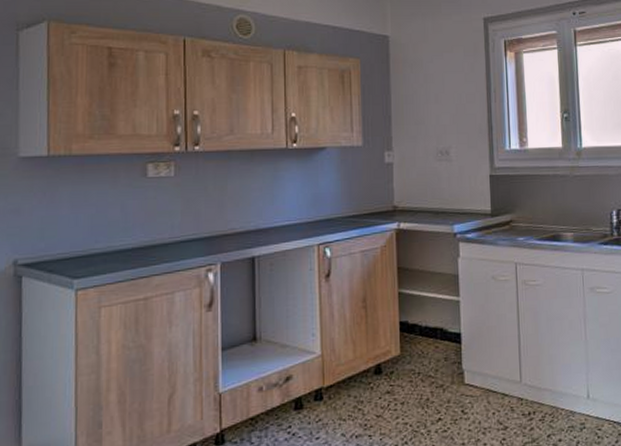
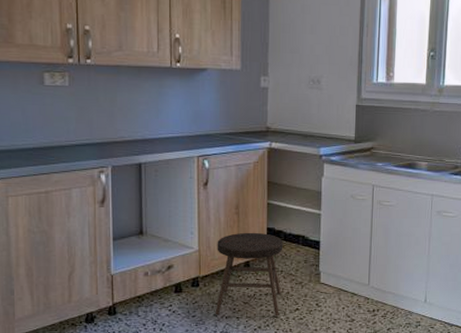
stool: none [342,328,420,435] -> present [215,232,283,317]

